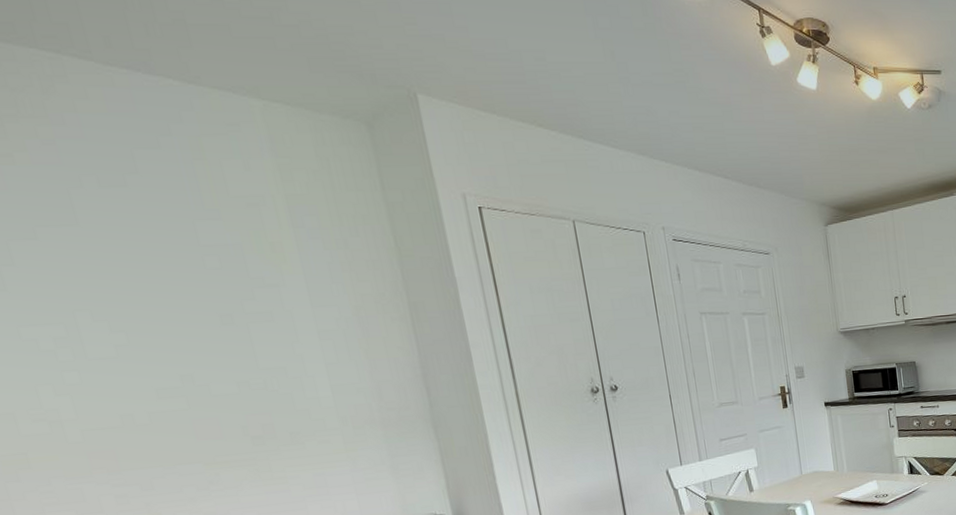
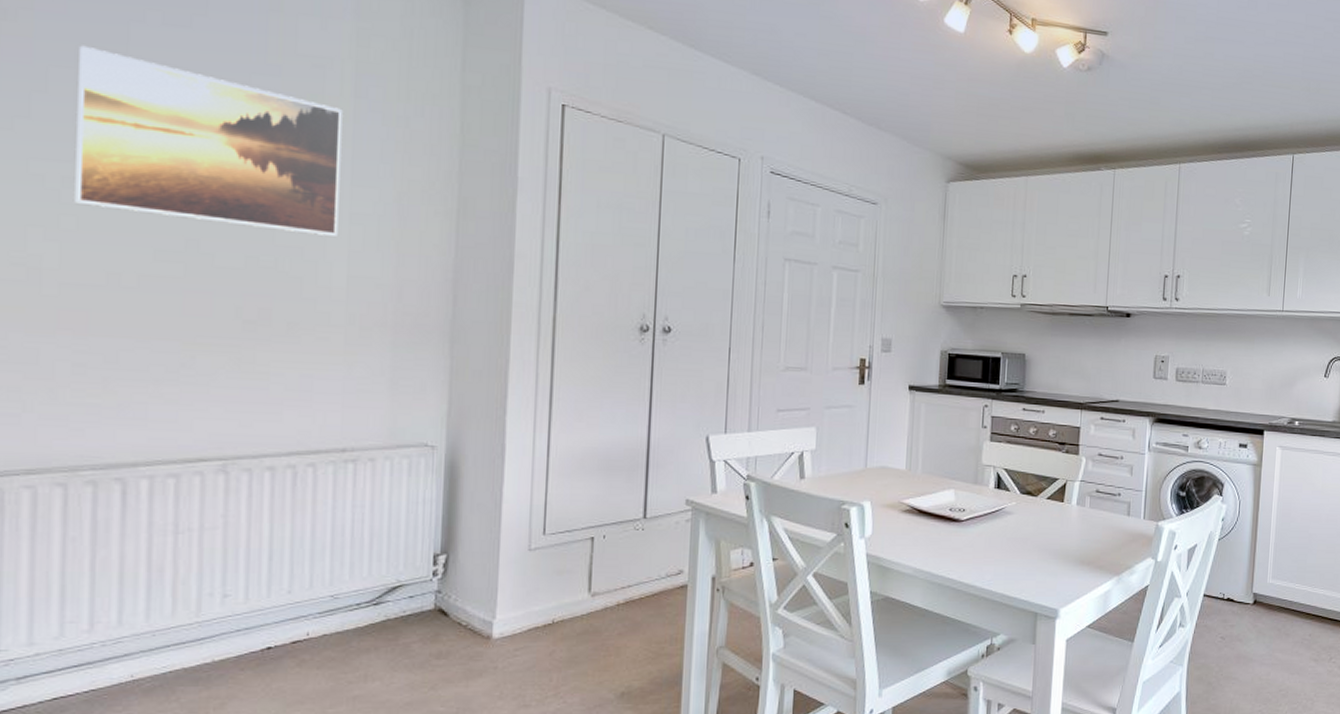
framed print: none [30,217,312,360] -> present [74,45,343,236]

